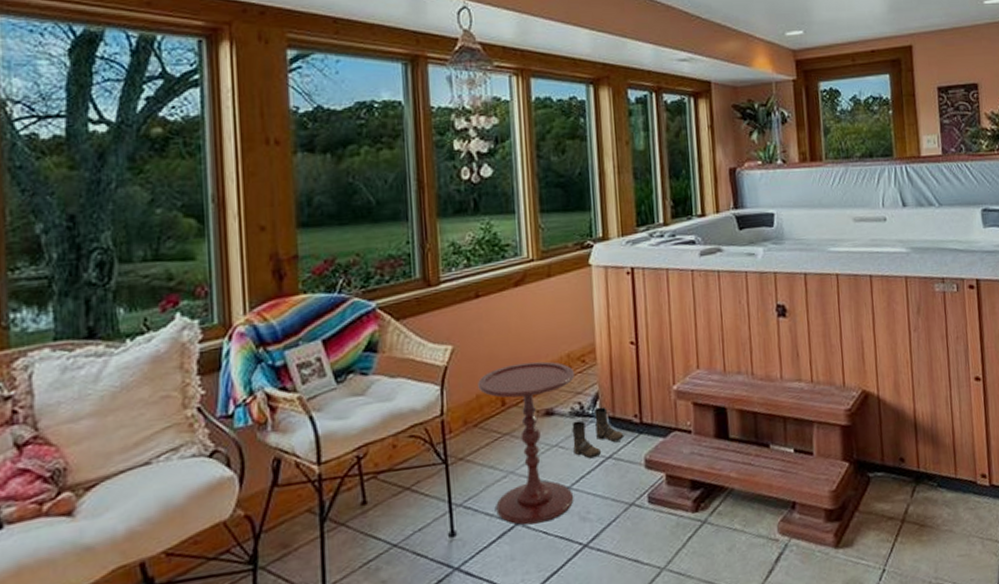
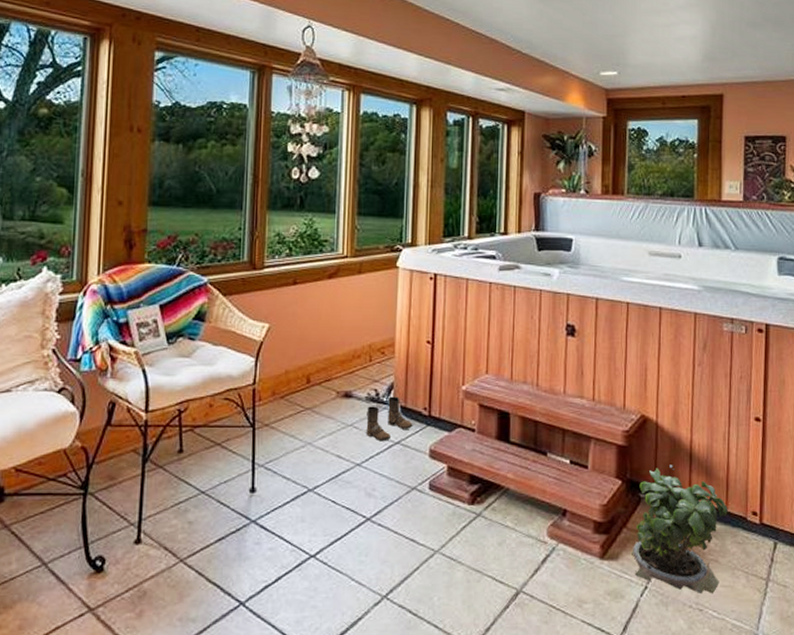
side table: present [478,361,575,525] -> none [288,347,375,492]
potted plant: none [865,438,958,568] -> present [630,465,728,594]

